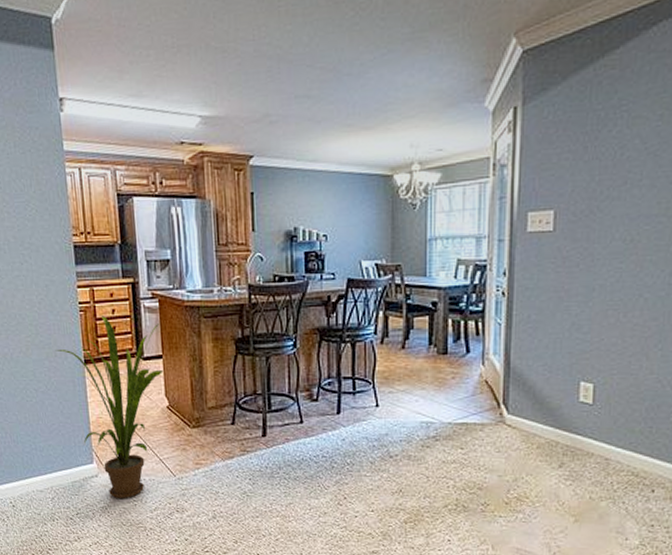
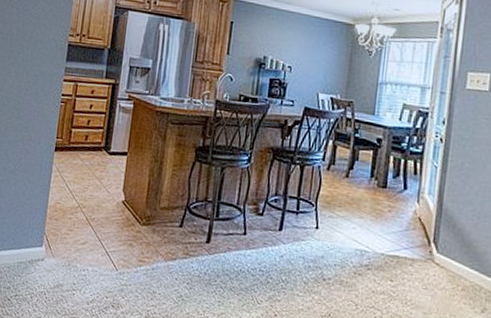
house plant: present [55,314,164,498] -> none [31,108,131,287]

